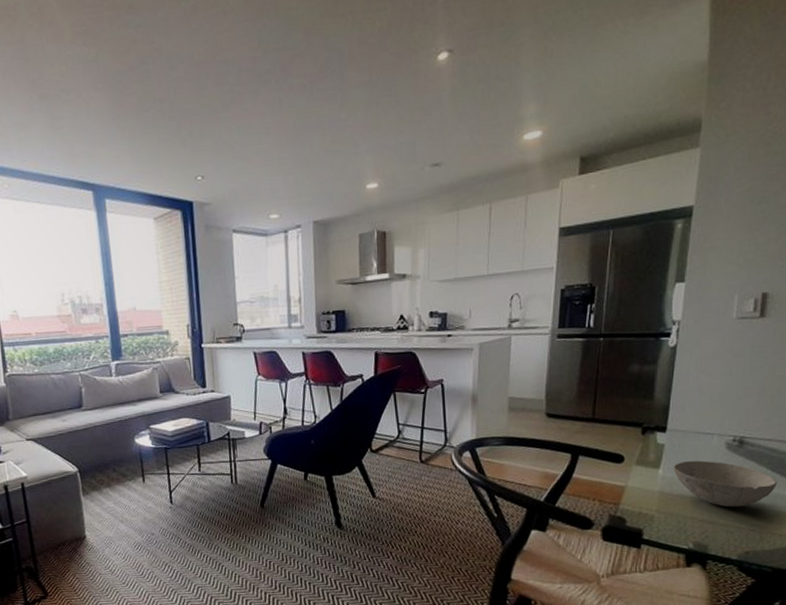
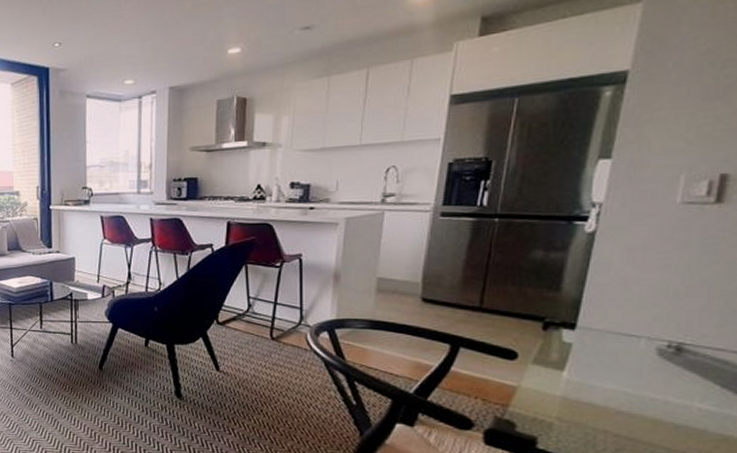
bowl: present [673,460,777,508] -> none [582,365,728,425]

